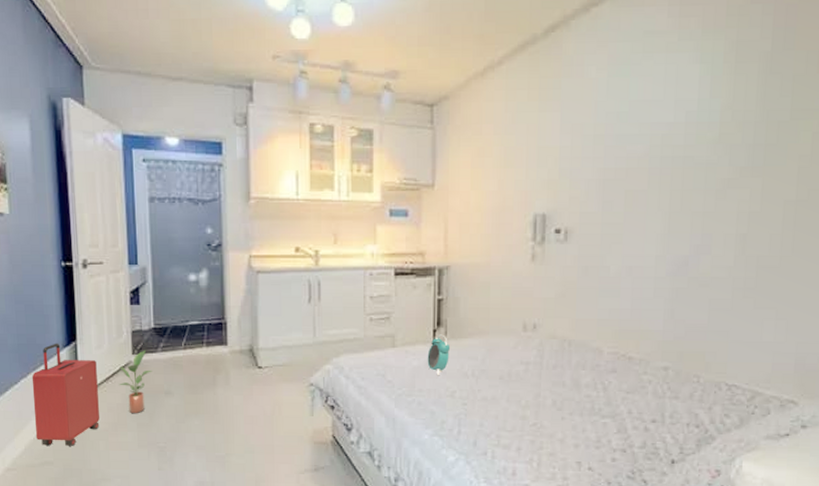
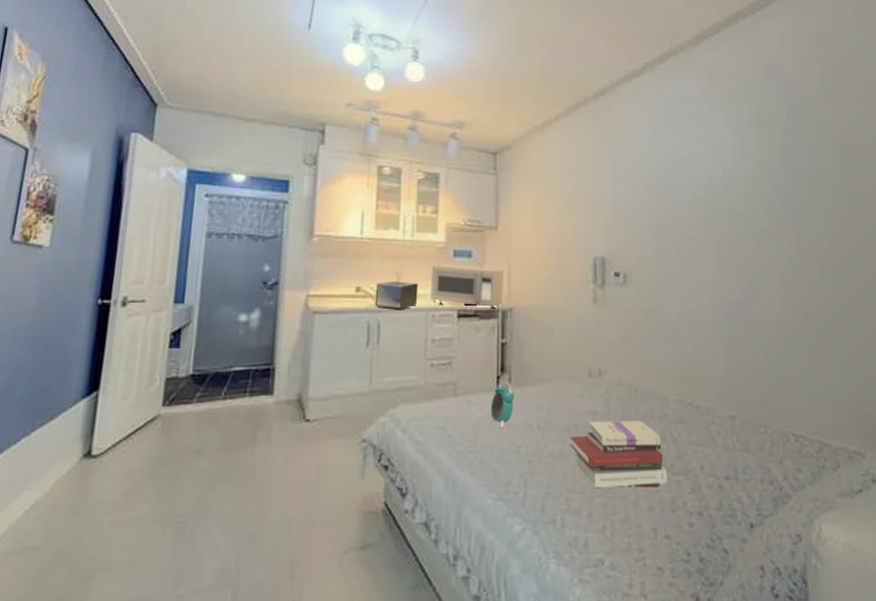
suitcase: present [31,343,100,446] -> none [26,392,118,524]
potted plant: present [119,350,153,413] -> none [141,401,183,479]
toaster: none [314,240,356,269] -> present [375,280,418,310]
microwave: none [367,224,440,268] -> present [430,265,504,310]
books: none [503,370,595,428] -> present [570,421,668,487]

